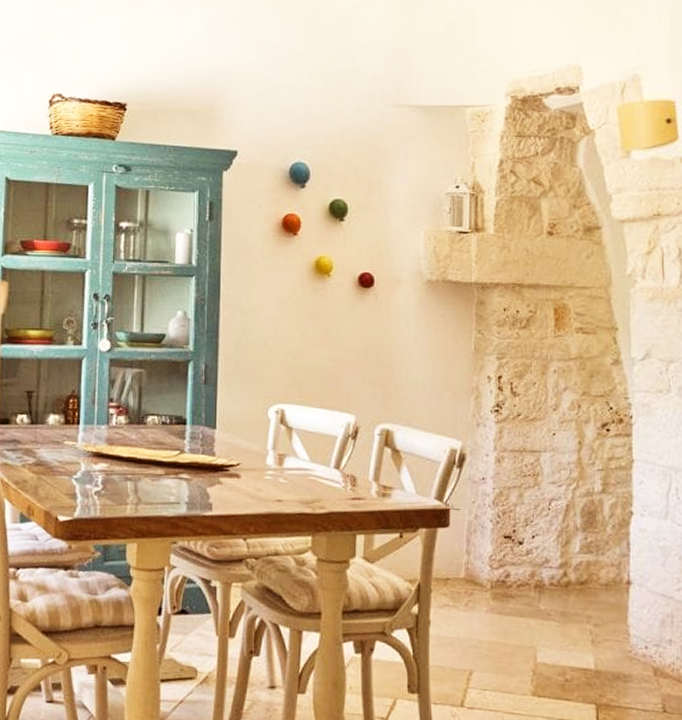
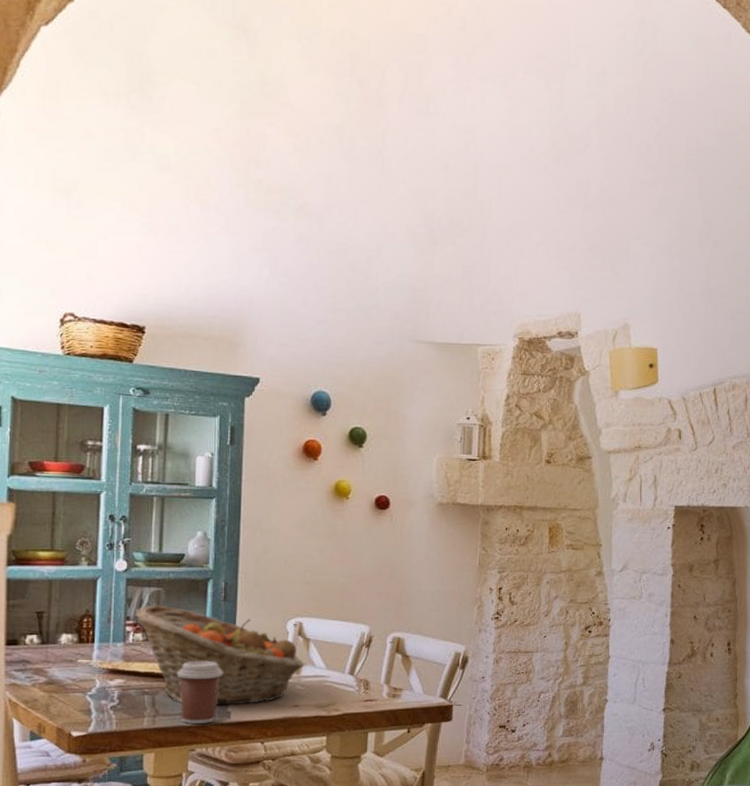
fruit basket: none [118,387,286,497] -> present [135,605,304,706]
coffee cup: none [159,447,204,515] -> present [177,661,223,724]

